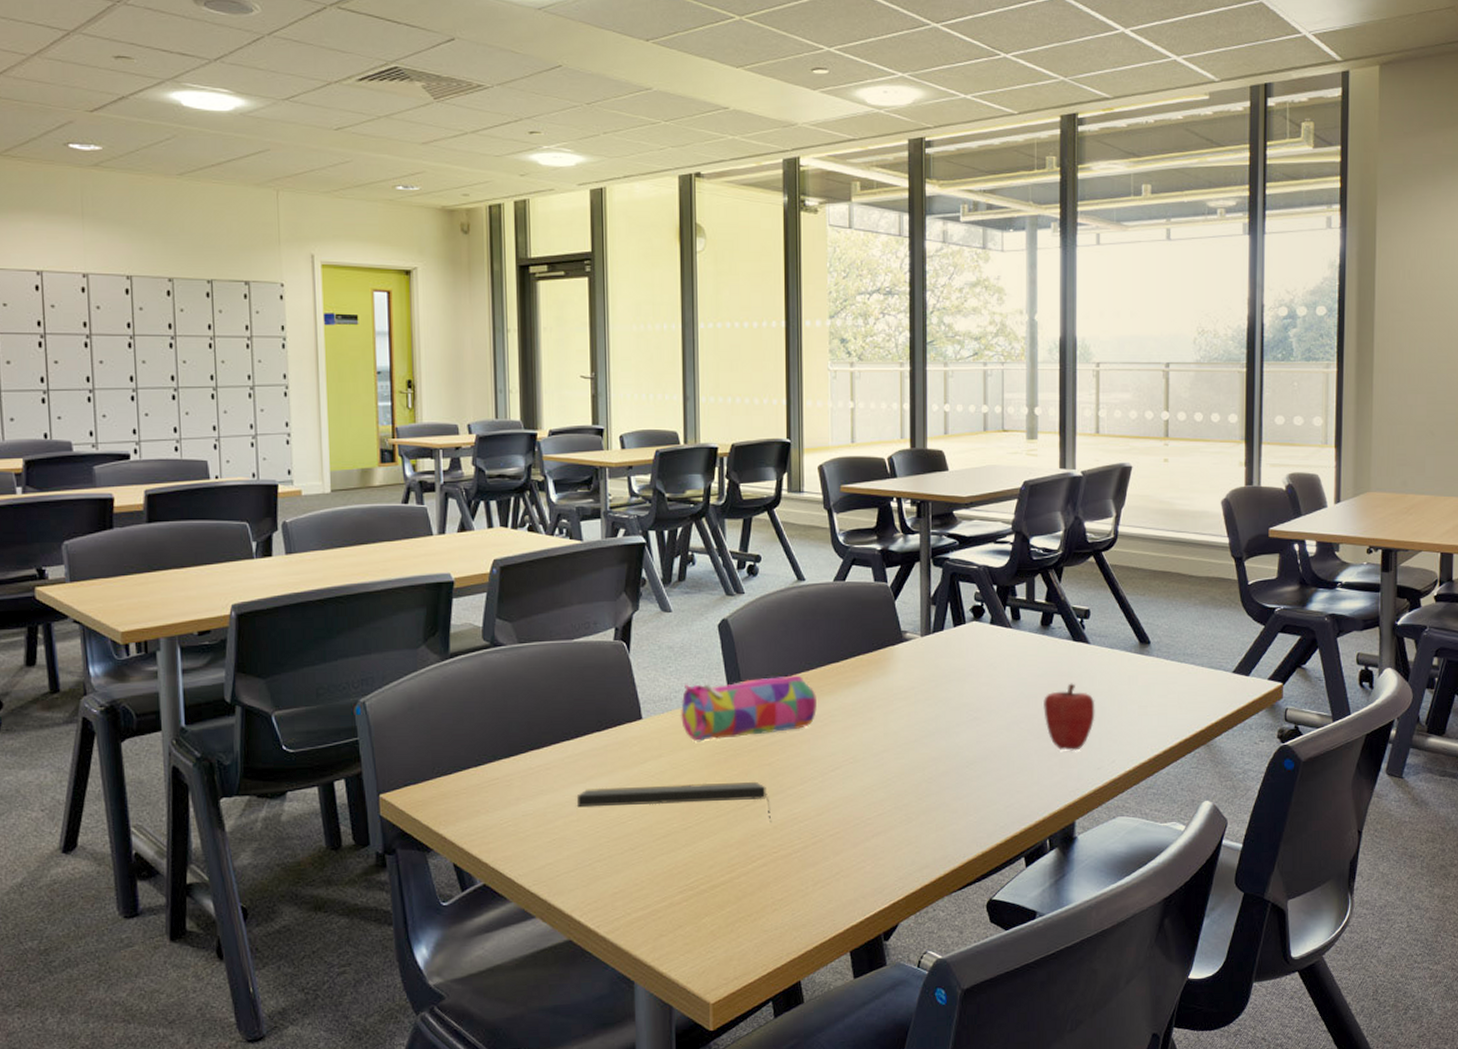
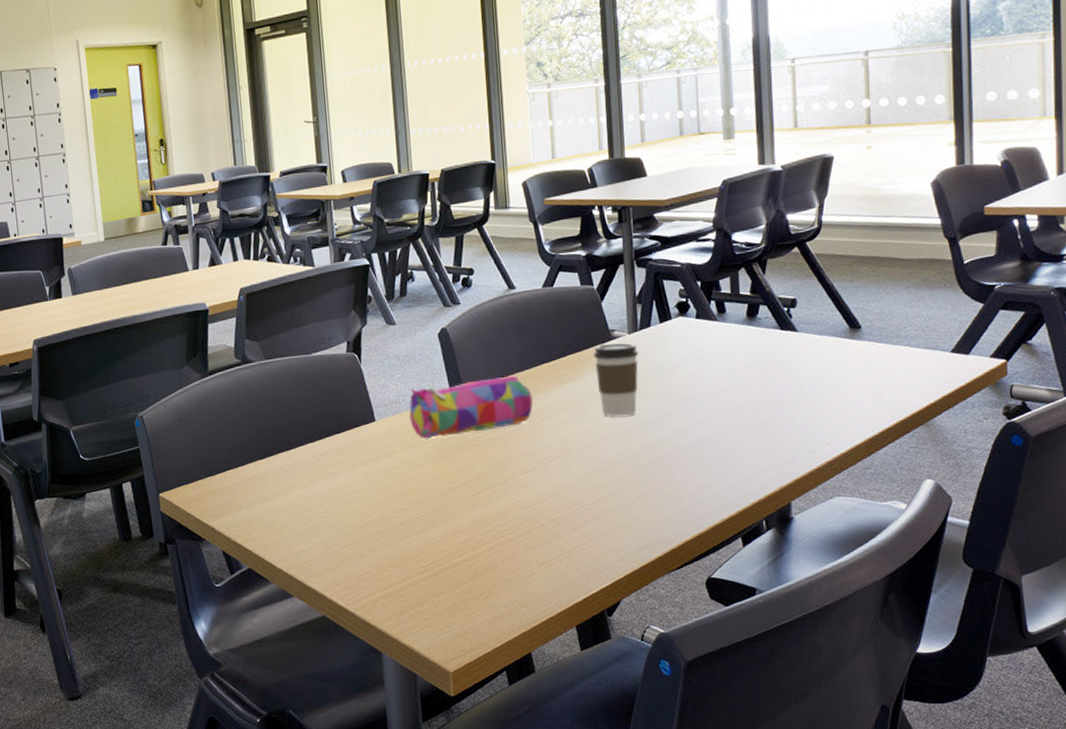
notepad: present [576,781,772,822] -> none [322,473,497,510]
coffee cup: none [884,645,931,725] -> present [594,342,639,417]
apple: present [1044,683,1095,752] -> none [753,370,807,436]

